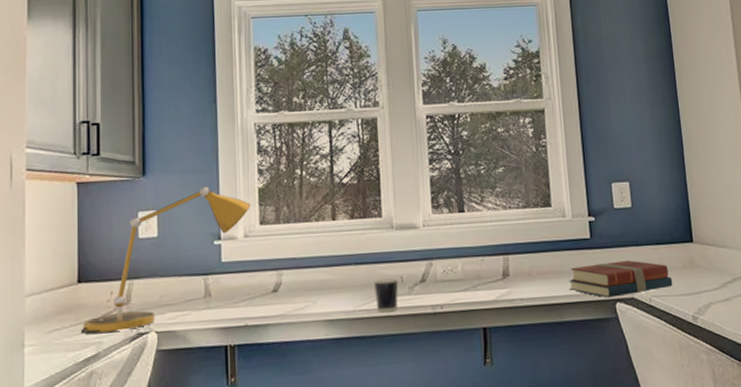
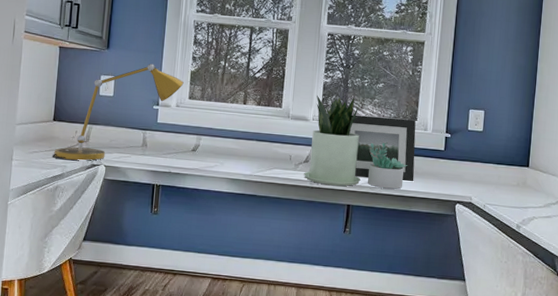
mug: present [373,278,399,312] -> none [267,155,288,180]
planter: none [421,191,495,307] -> present [303,95,361,187]
picture frame: none [471,206,560,291] -> present [349,115,416,182]
succulent plant: none [498,238,550,299] -> present [367,141,408,189]
books: present [569,260,673,298] -> none [421,171,506,200]

